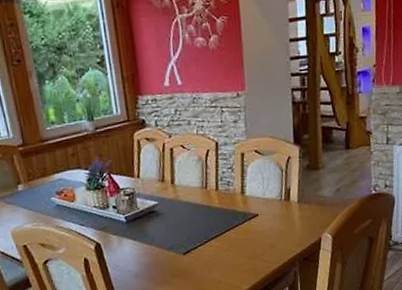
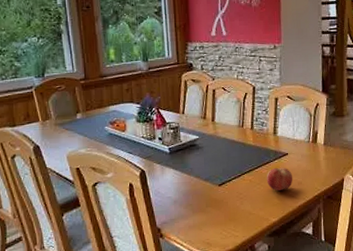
fruit: none [235,230,266,256] -> present [266,167,293,192]

